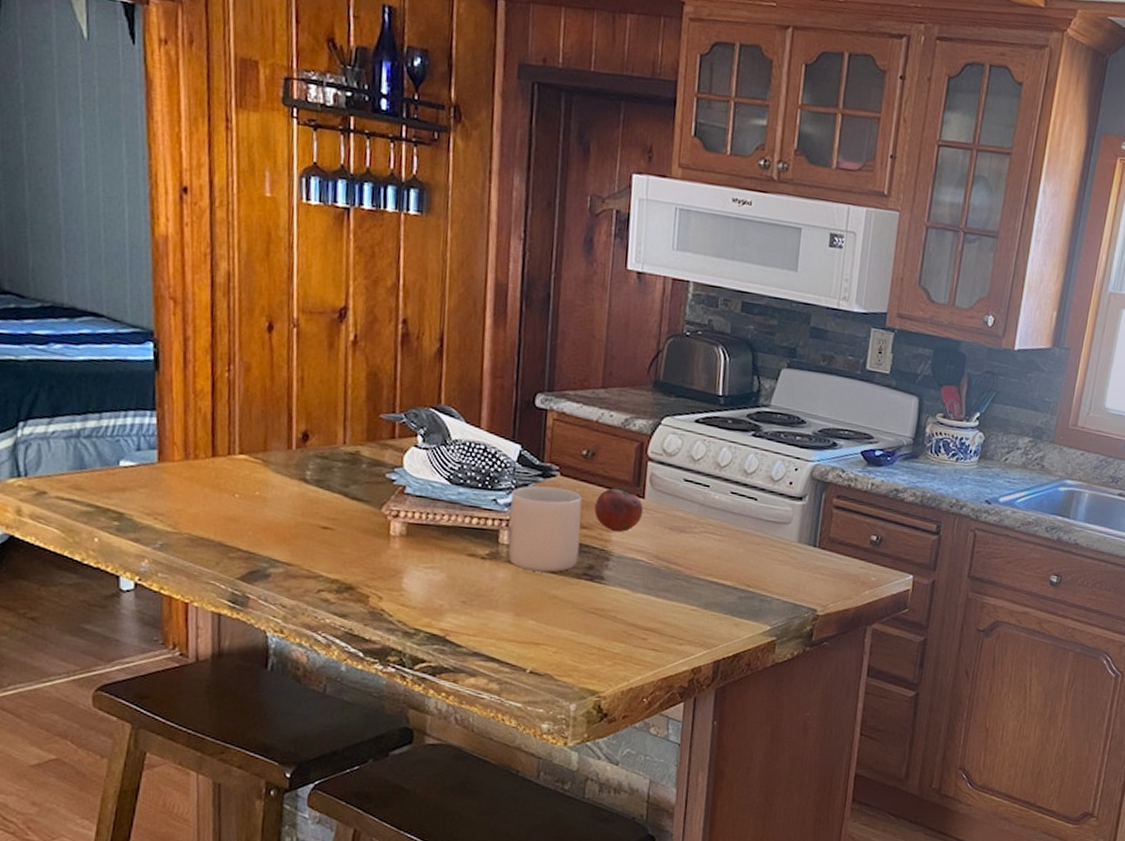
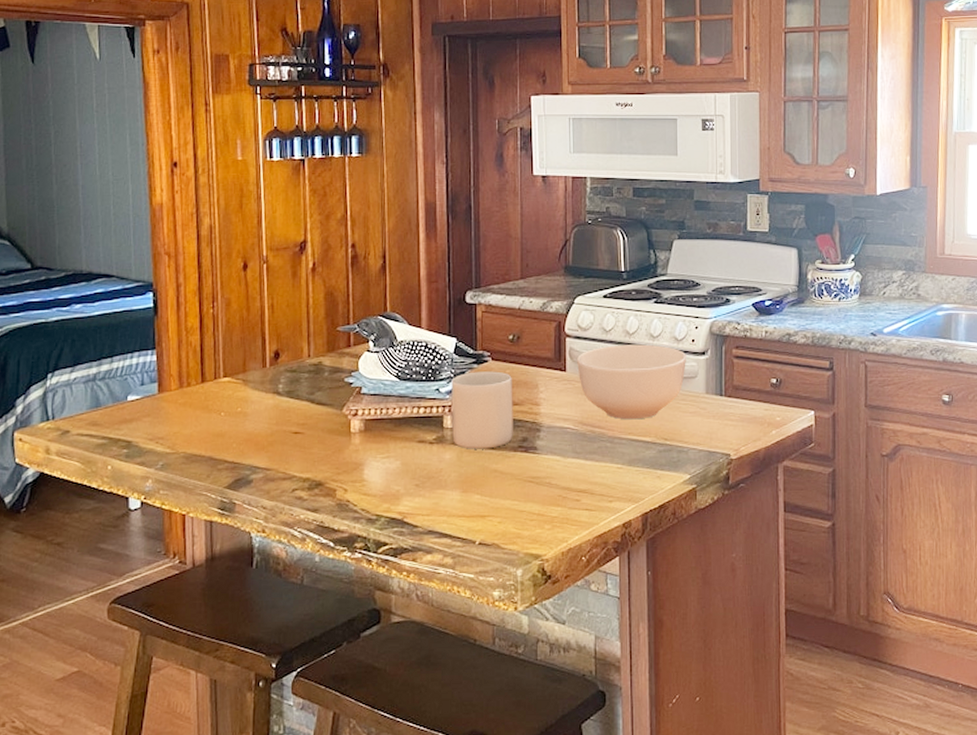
fruit: present [594,488,643,533] -> none [524,364,566,405]
bowl: none [657,476,783,561] -> present [576,344,687,420]

